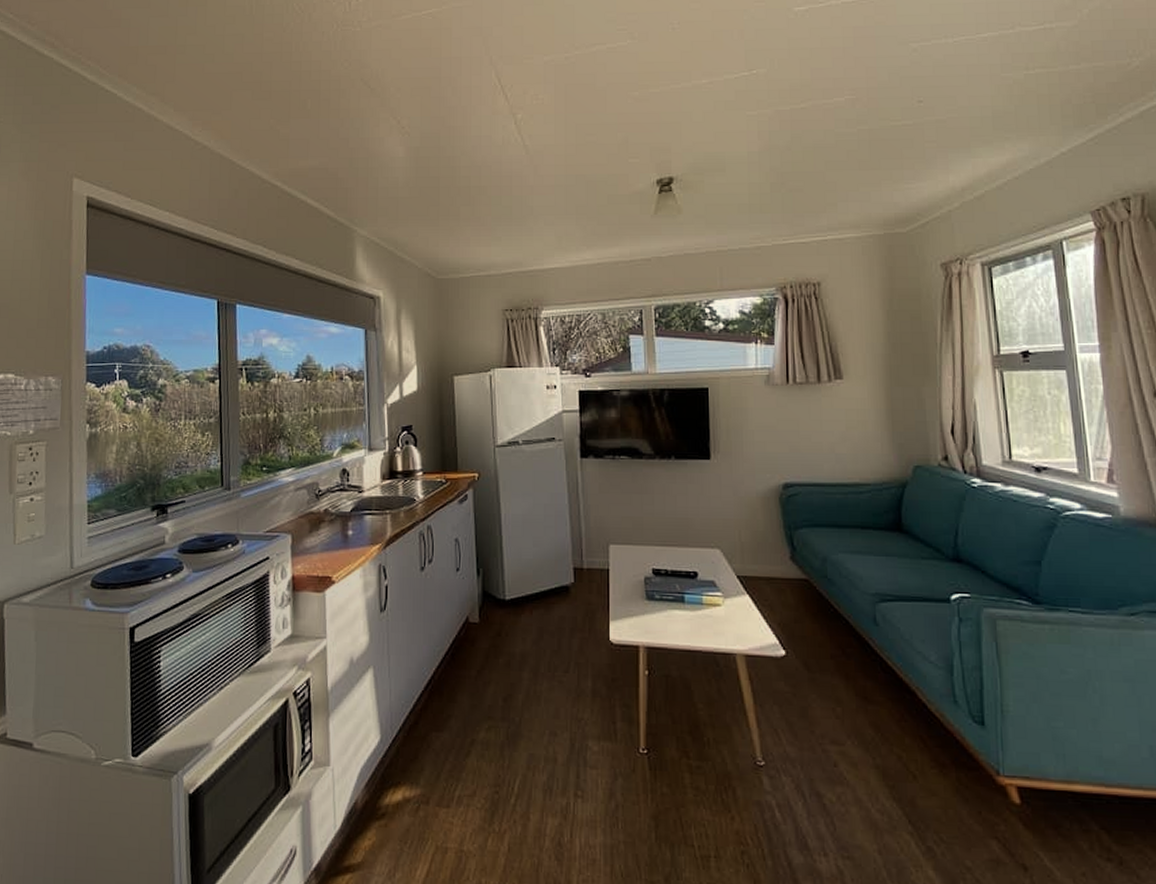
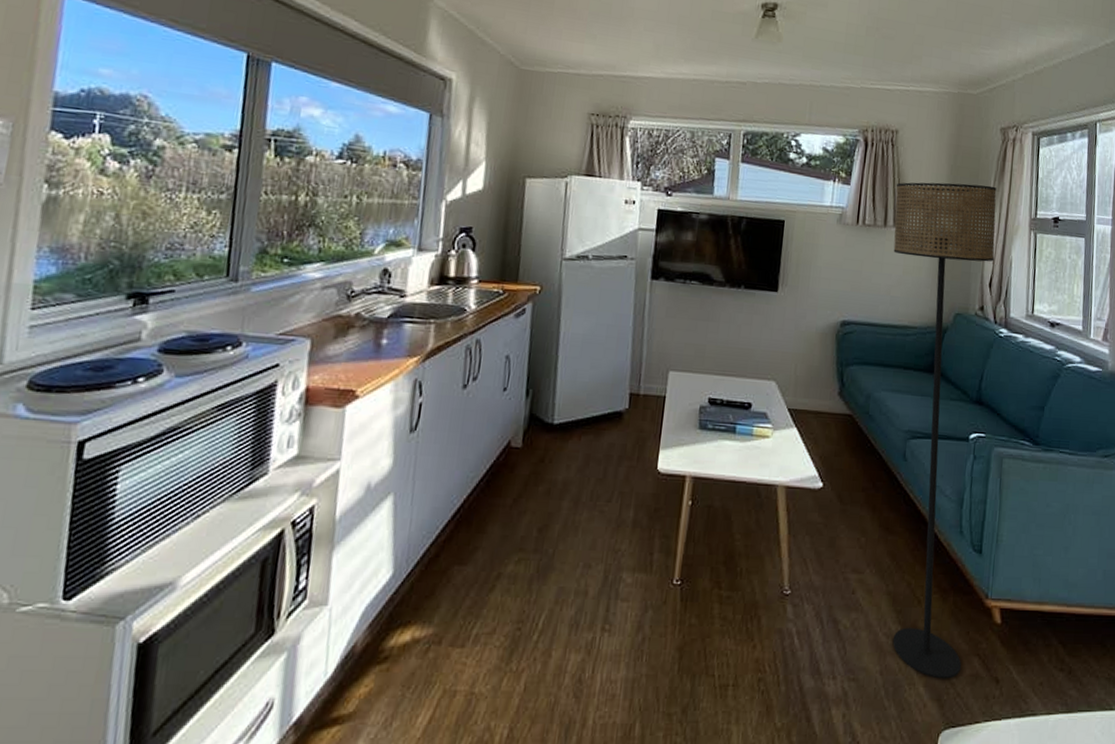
floor lamp: none [825,326,976,863] -> present [892,182,997,679]

